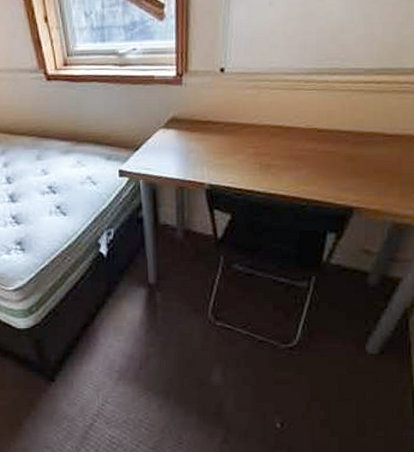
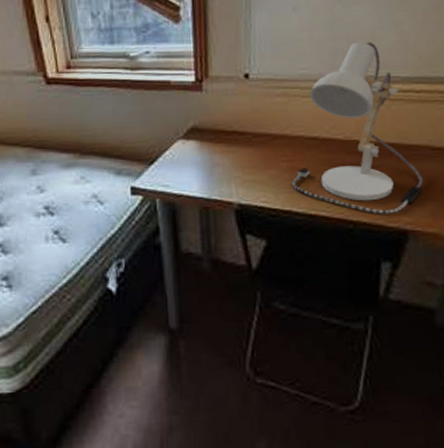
desk lamp: none [256,35,373,193] -> present [292,42,424,214]

